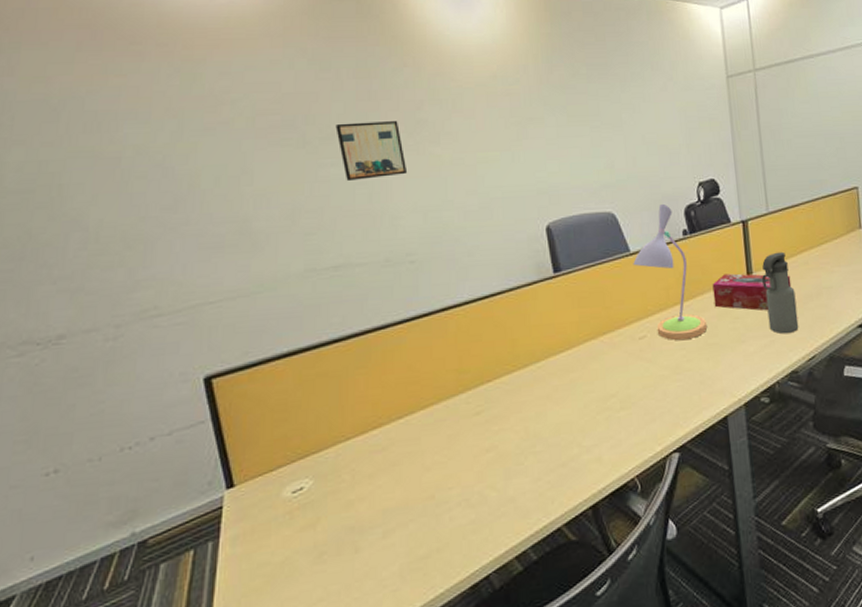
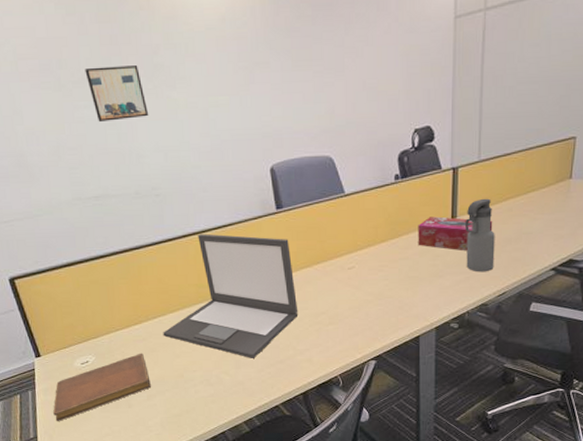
notebook: none [242,468,389,587] -> present [53,353,151,421]
laptop: none [410,305,583,464] -> present [163,234,298,358]
desk lamp: present [633,203,708,341] -> none [347,149,410,273]

